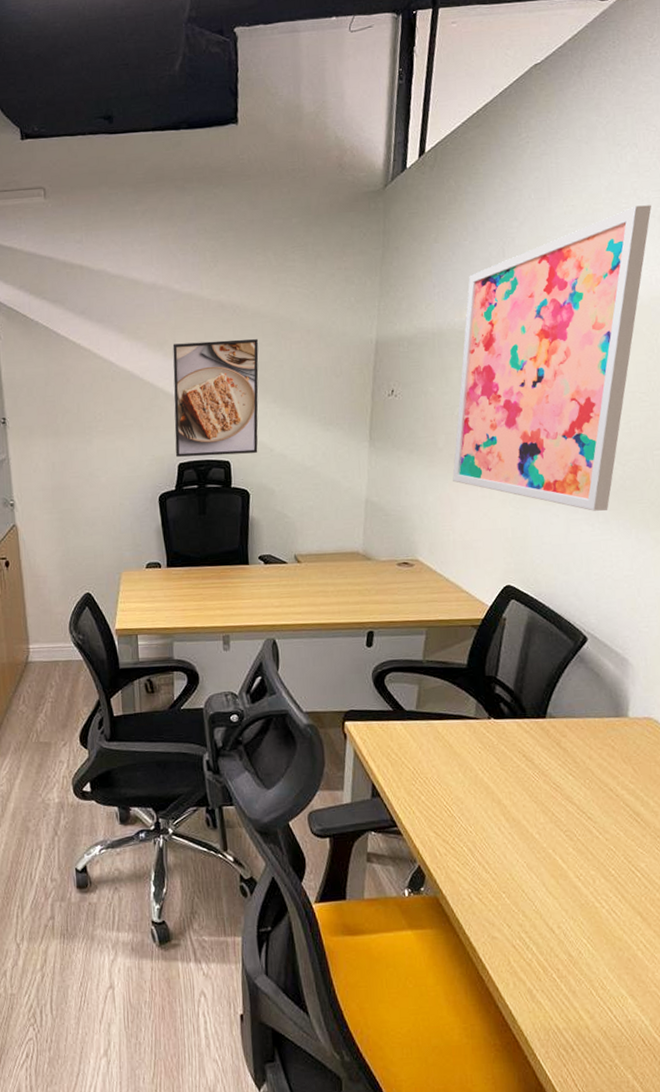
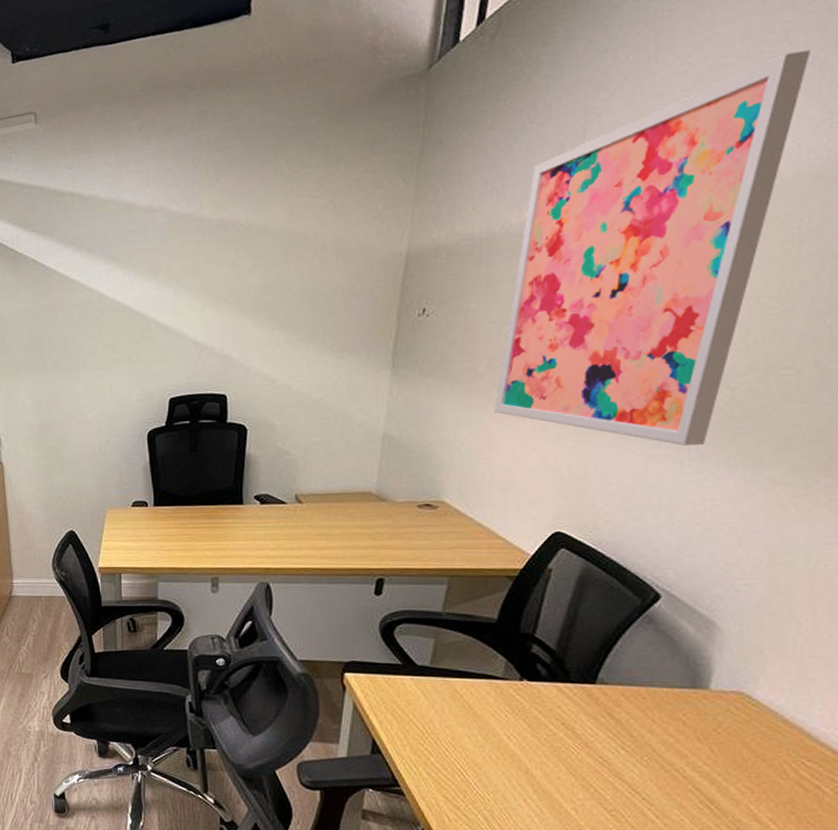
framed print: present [172,339,259,457] -> none [166,259,265,391]

